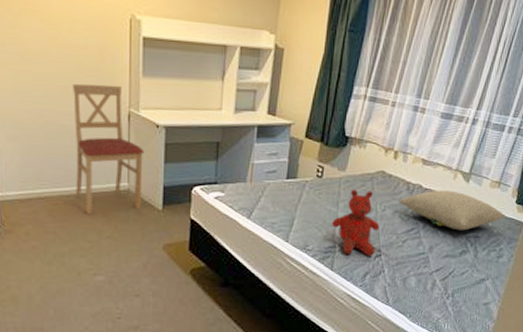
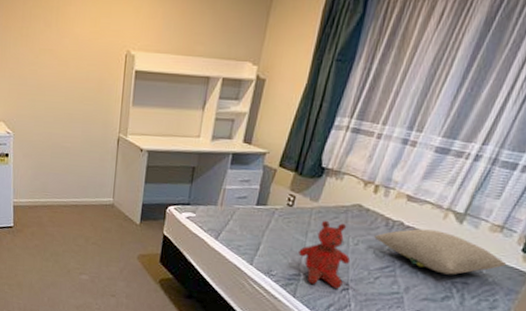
chair: present [72,84,145,214] -> none [70,112,129,223]

